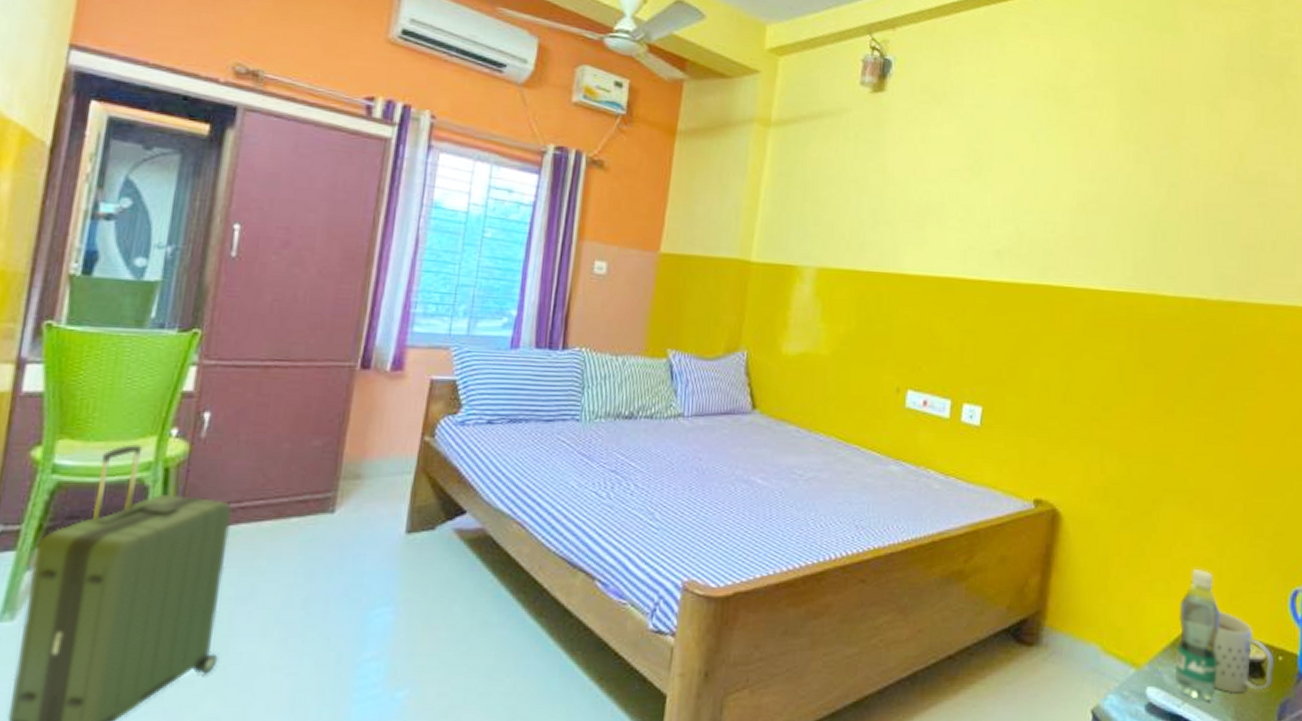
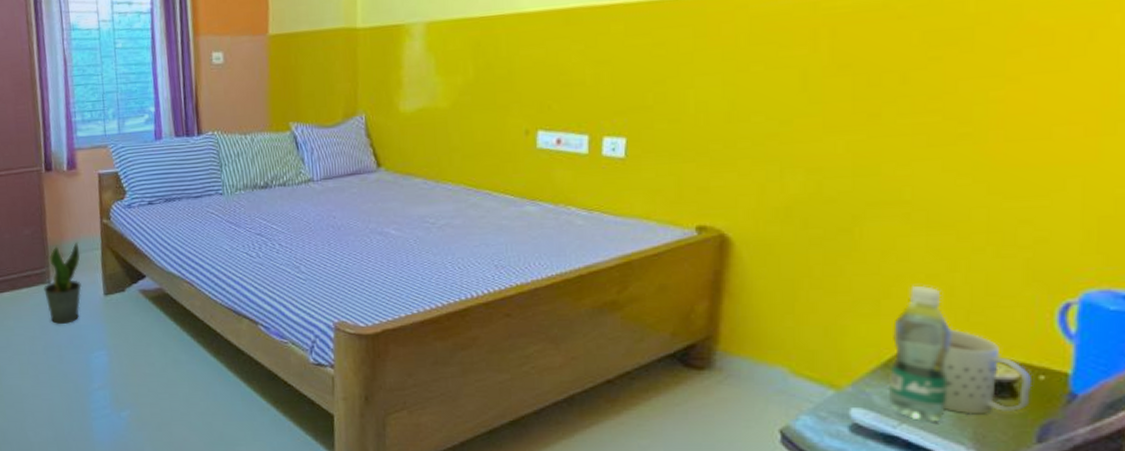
potted plant: none [322,461,386,568] -> present [44,241,82,324]

